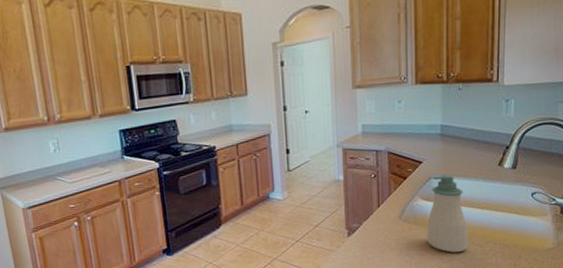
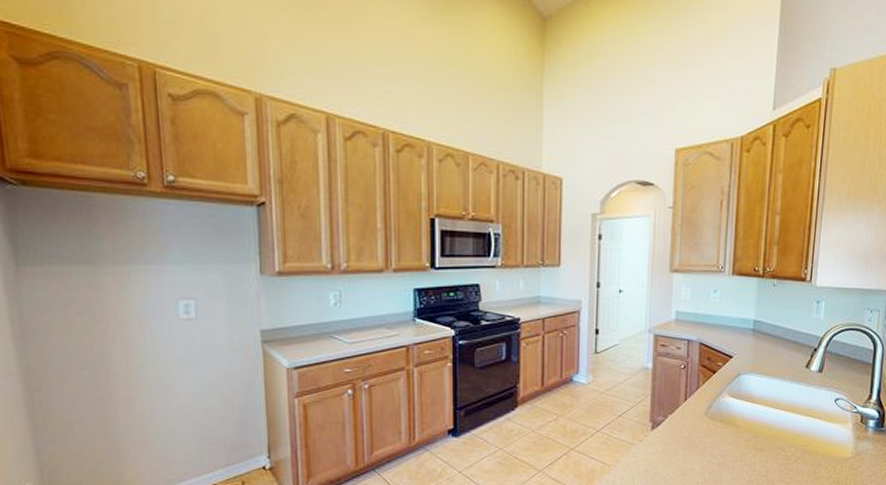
soap bottle: present [427,174,468,253] -> none [731,372,772,456]

